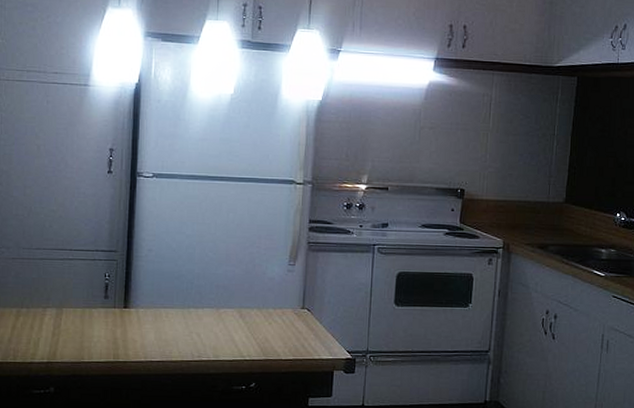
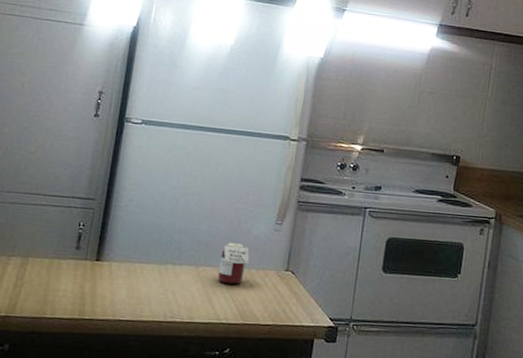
jar: none [237,285,267,324] -> present [217,243,250,285]

